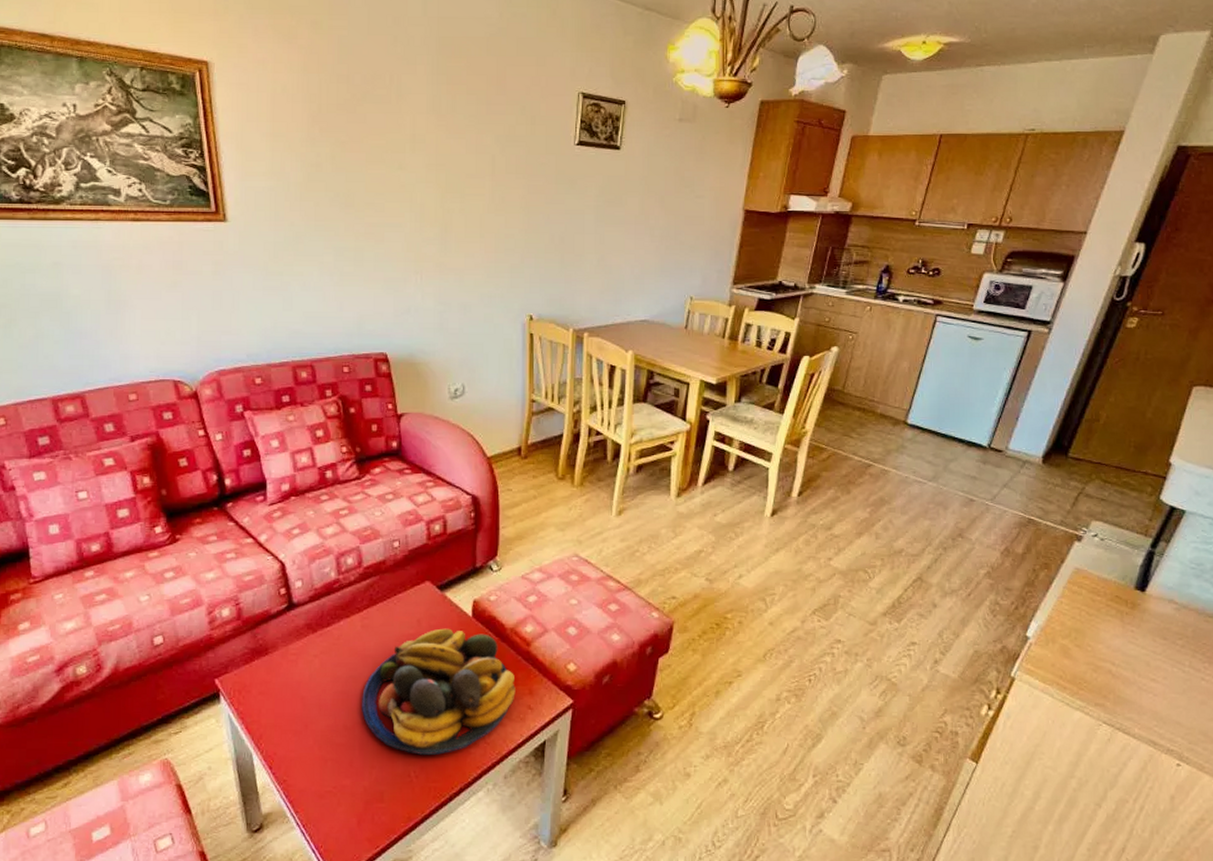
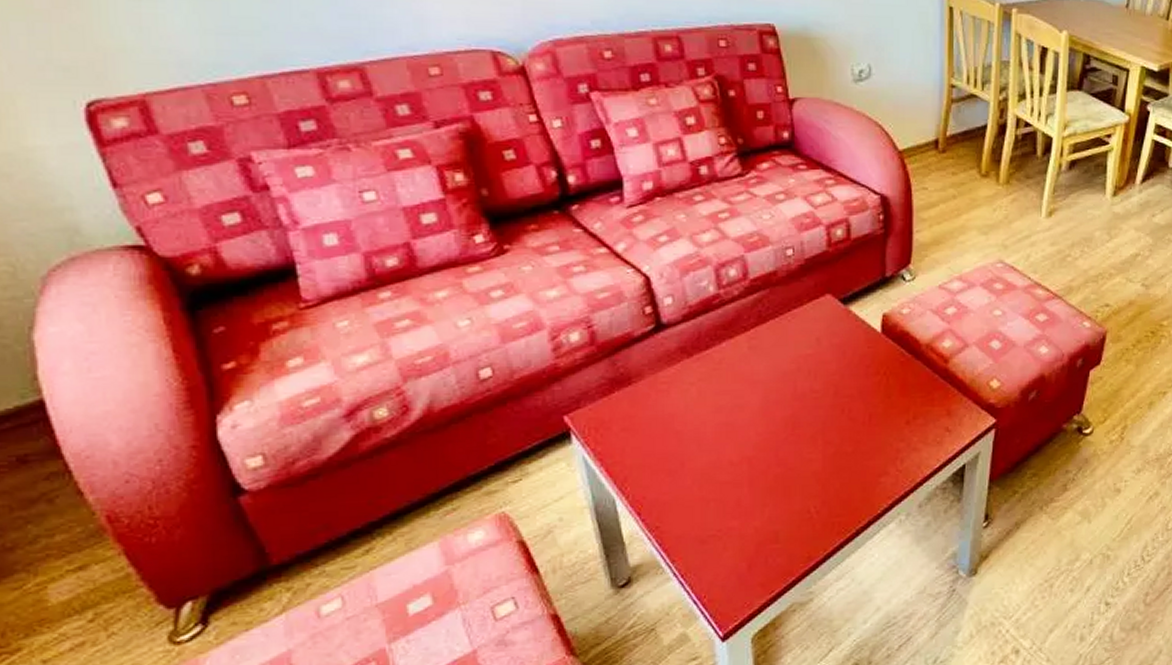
fruit bowl: present [362,628,516,755] -> none [751,346,932,488]

